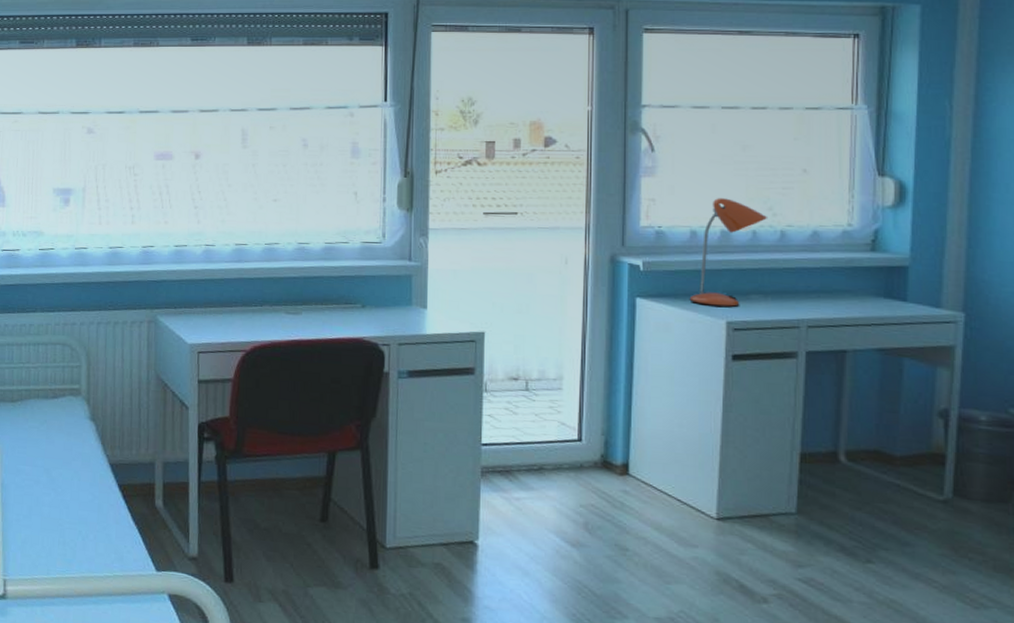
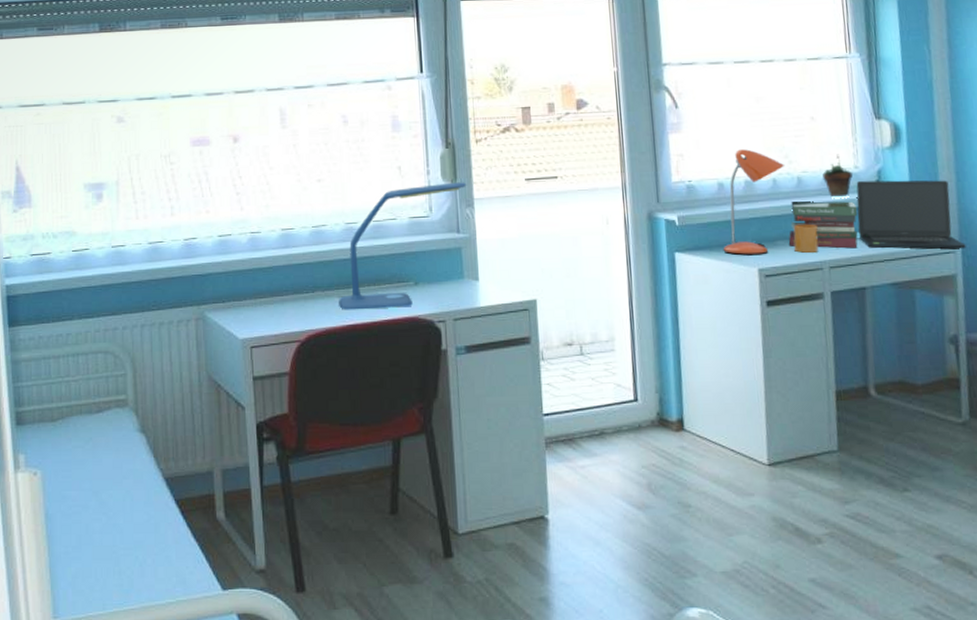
desk lamp: none [286,211,423,328] -> present [339,182,467,310]
books: none [765,256,847,309] -> present [789,201,858,249]
mug: none [769,279,798,310] -> present [793,224,819,253]
succulent plant: none [810,209,844,256] -> present [822,154,853,198]
laptop: none [845,240,970,320] -> present [856,180,966,250]

